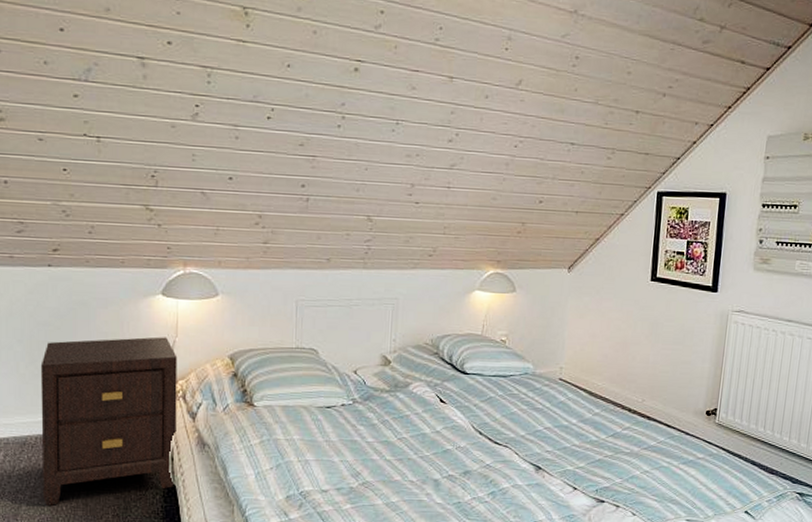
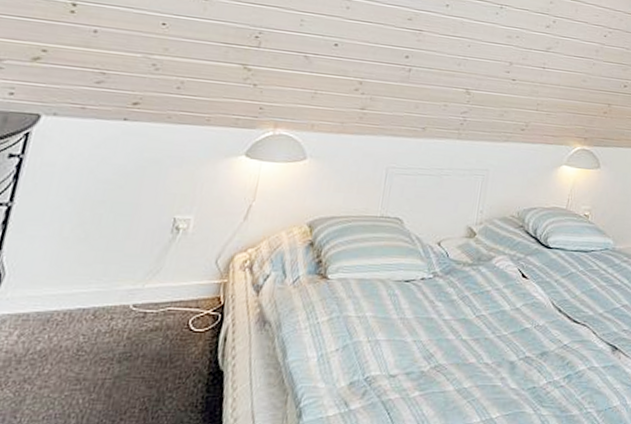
nightstand: present [40,336,178,506] -> none [56,200,251,398]

